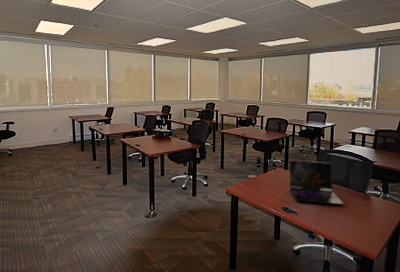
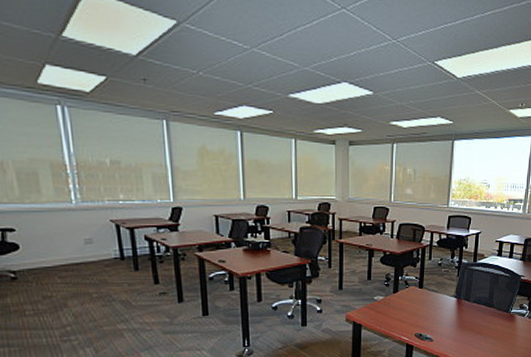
laptop: present [289,161,344,205] -> none [425,277,486,328]

